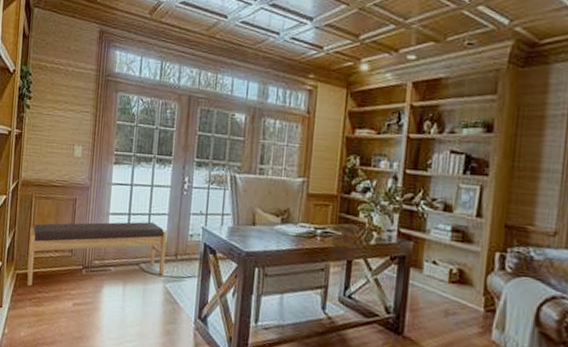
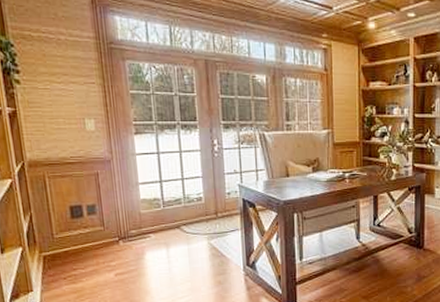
bench: present [27,221,167,286] -> none [49,186,207,265]

